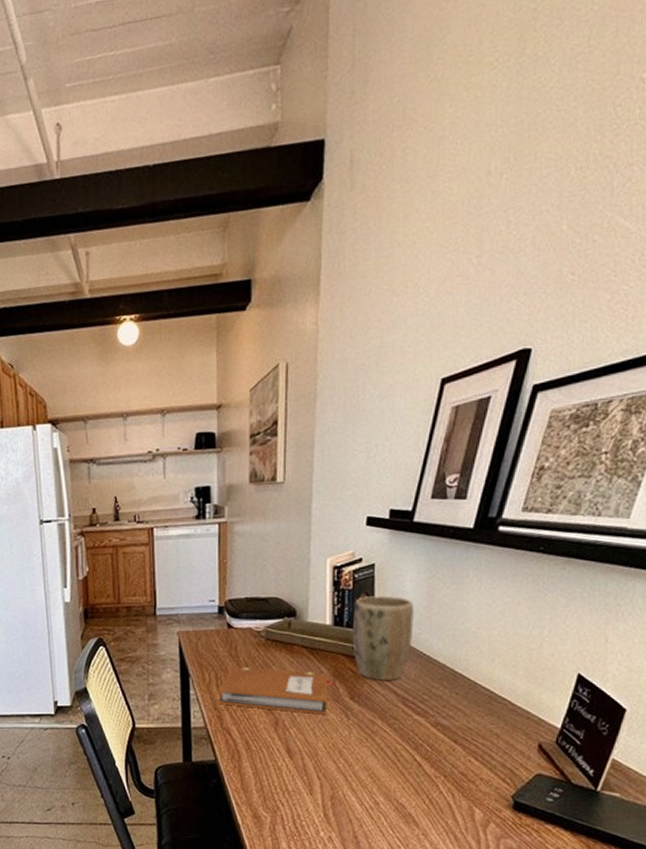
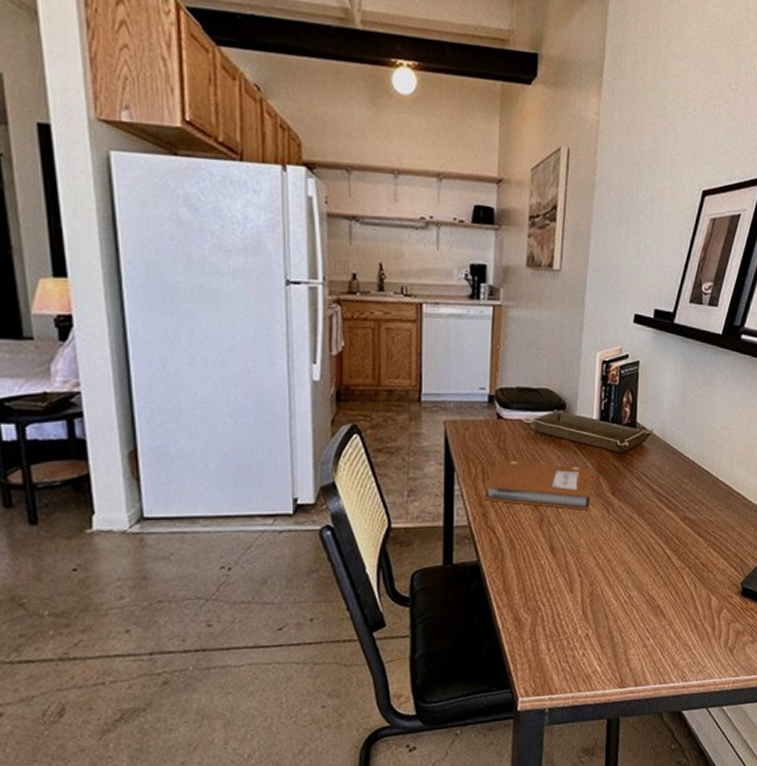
plant pot: present [352,595,415,680] -> none [616,393,671,476]

